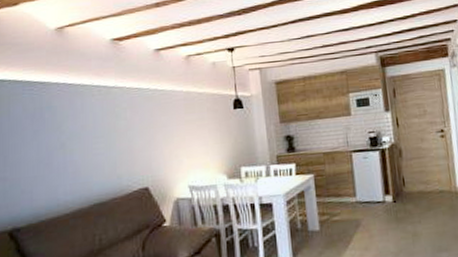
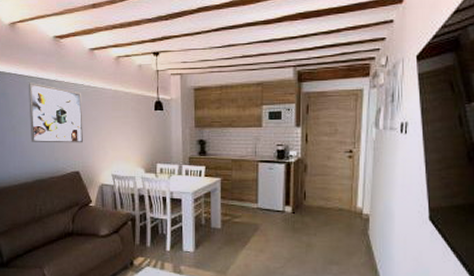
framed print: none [82,91,151,160] -> present [29,83,83,143]

